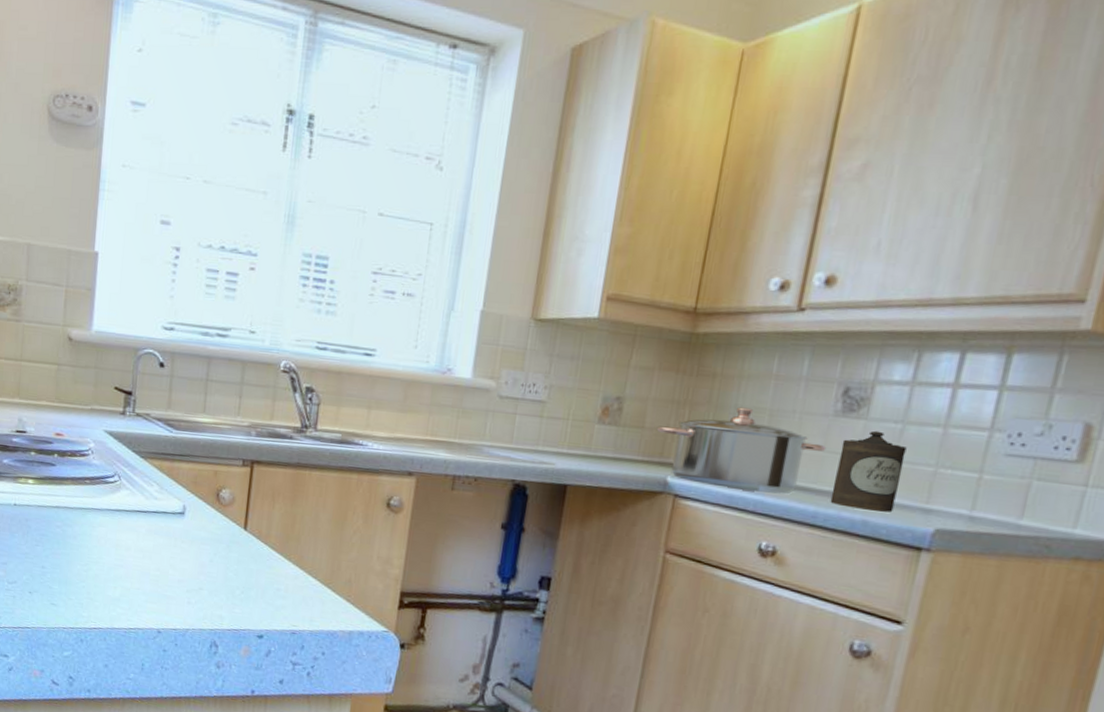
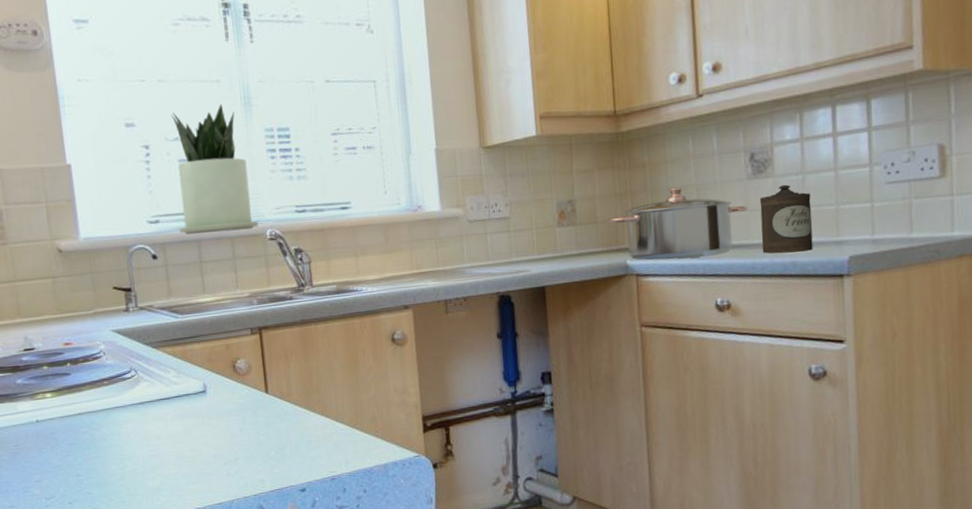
planter: none [191,218,277,357] -> present [172,104,260,235]

